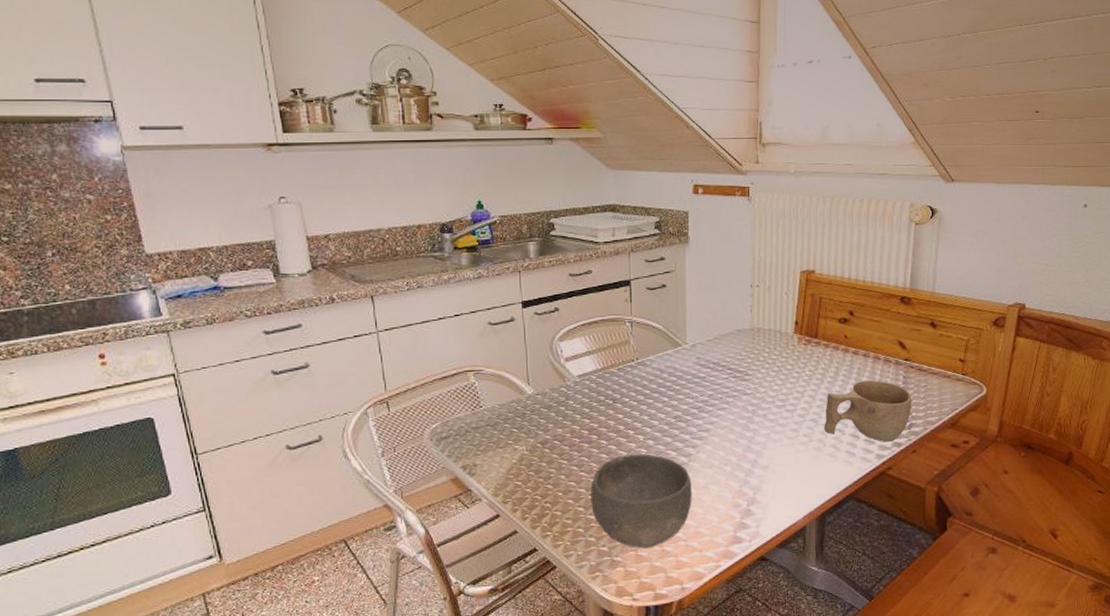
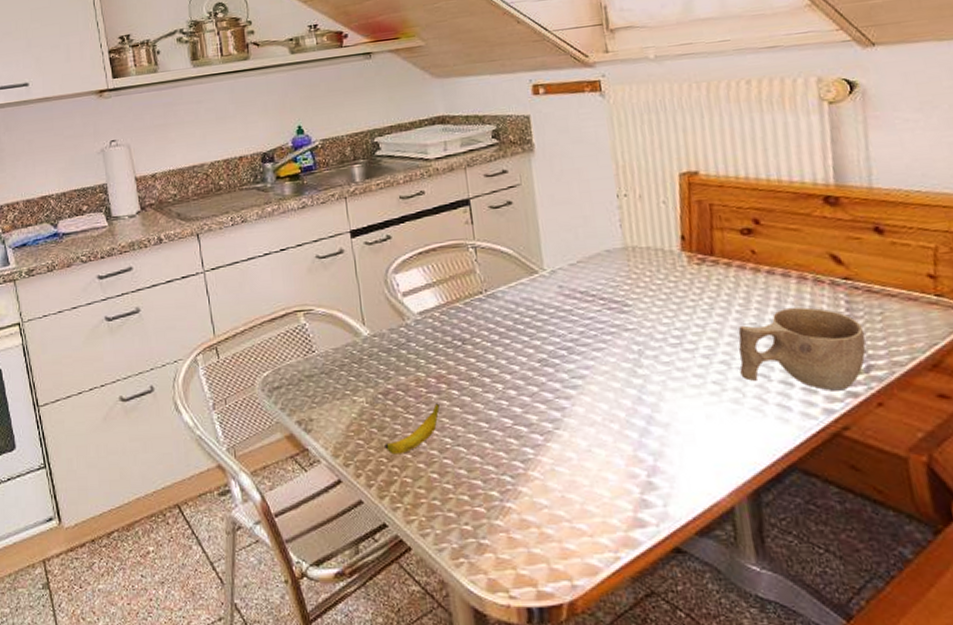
banana: none [540,451,589,493] -> present [385,403,440,455]
bowl: present [590,454,692,549] -> none [444,407,573,530]

